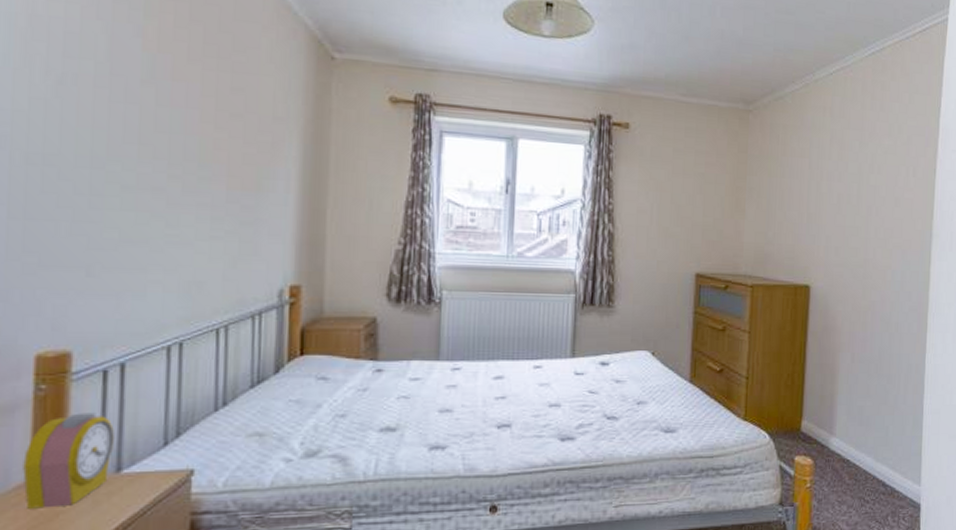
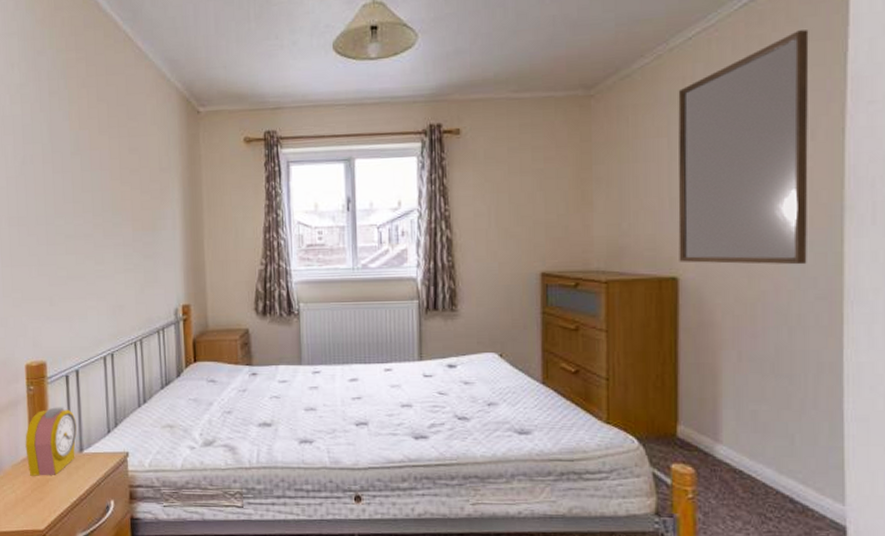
home mirror: none [812,83,916,281] -> present [678,30,809,265]

